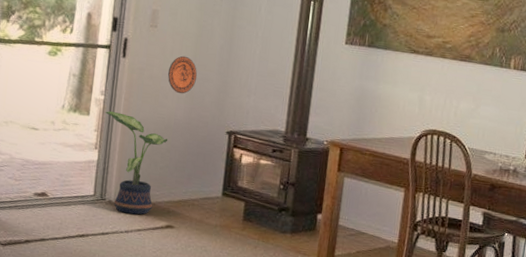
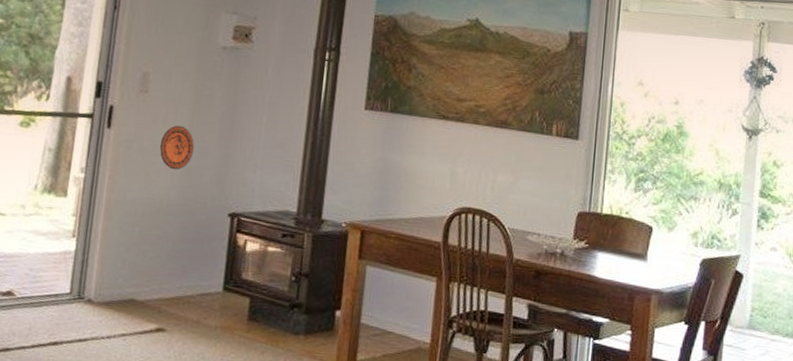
potted plant: present [105,110,168,215] -> none [85,191,160,316]

